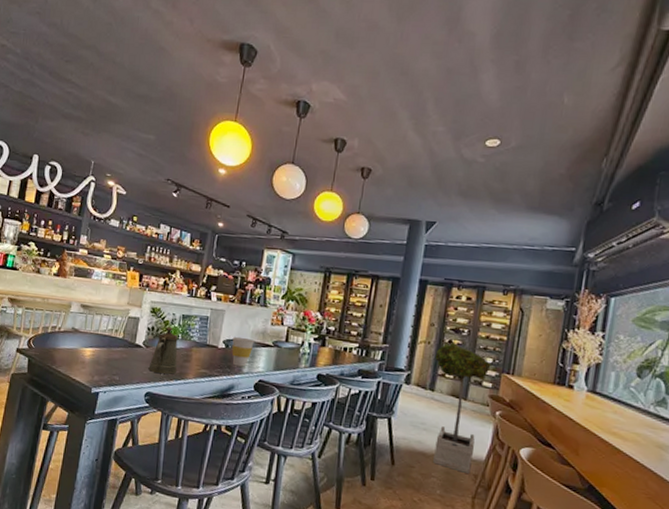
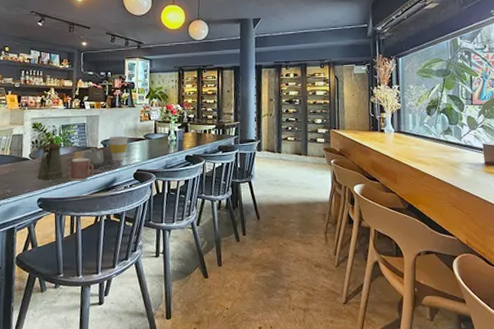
mug: none [184,354,211,382] -> present [70,157,94,181]
sugar bowl: none [199,346,225,371] -> present [81,148,105,169]
potted tree: present [433,341,491,475] -> none [277,111,321,215]

